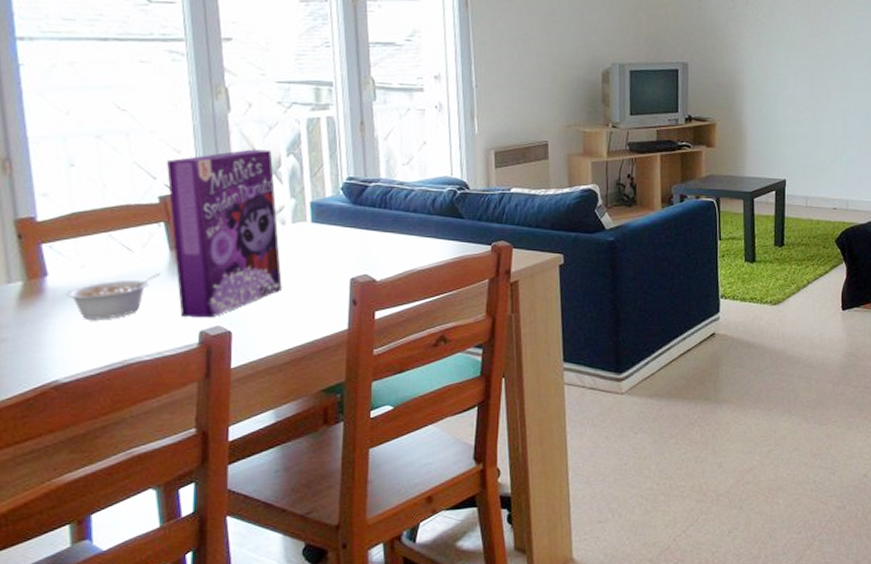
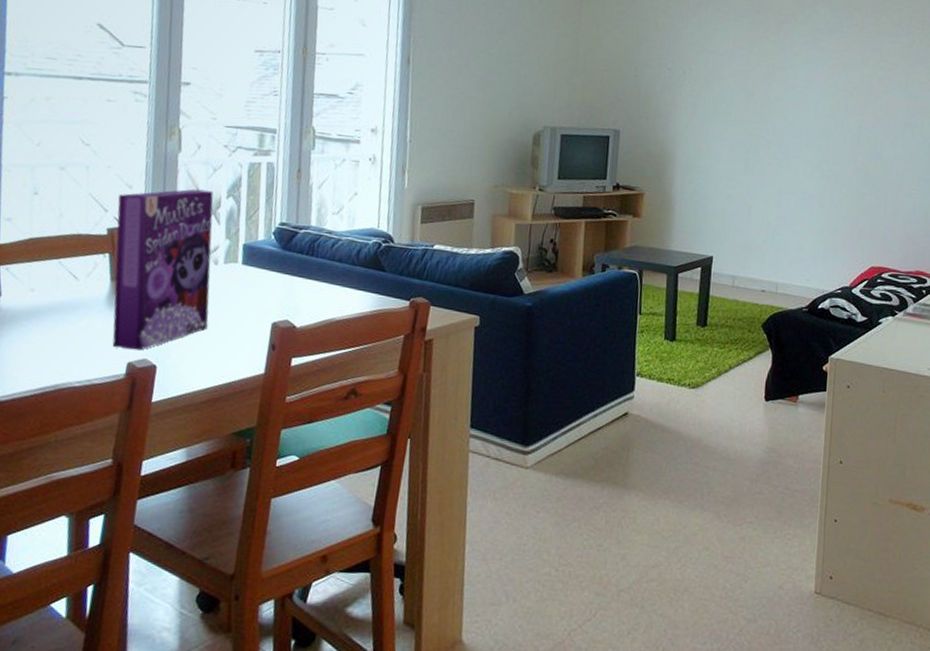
legume: present [66,272,161,321] -> none [14,301,100,343]

